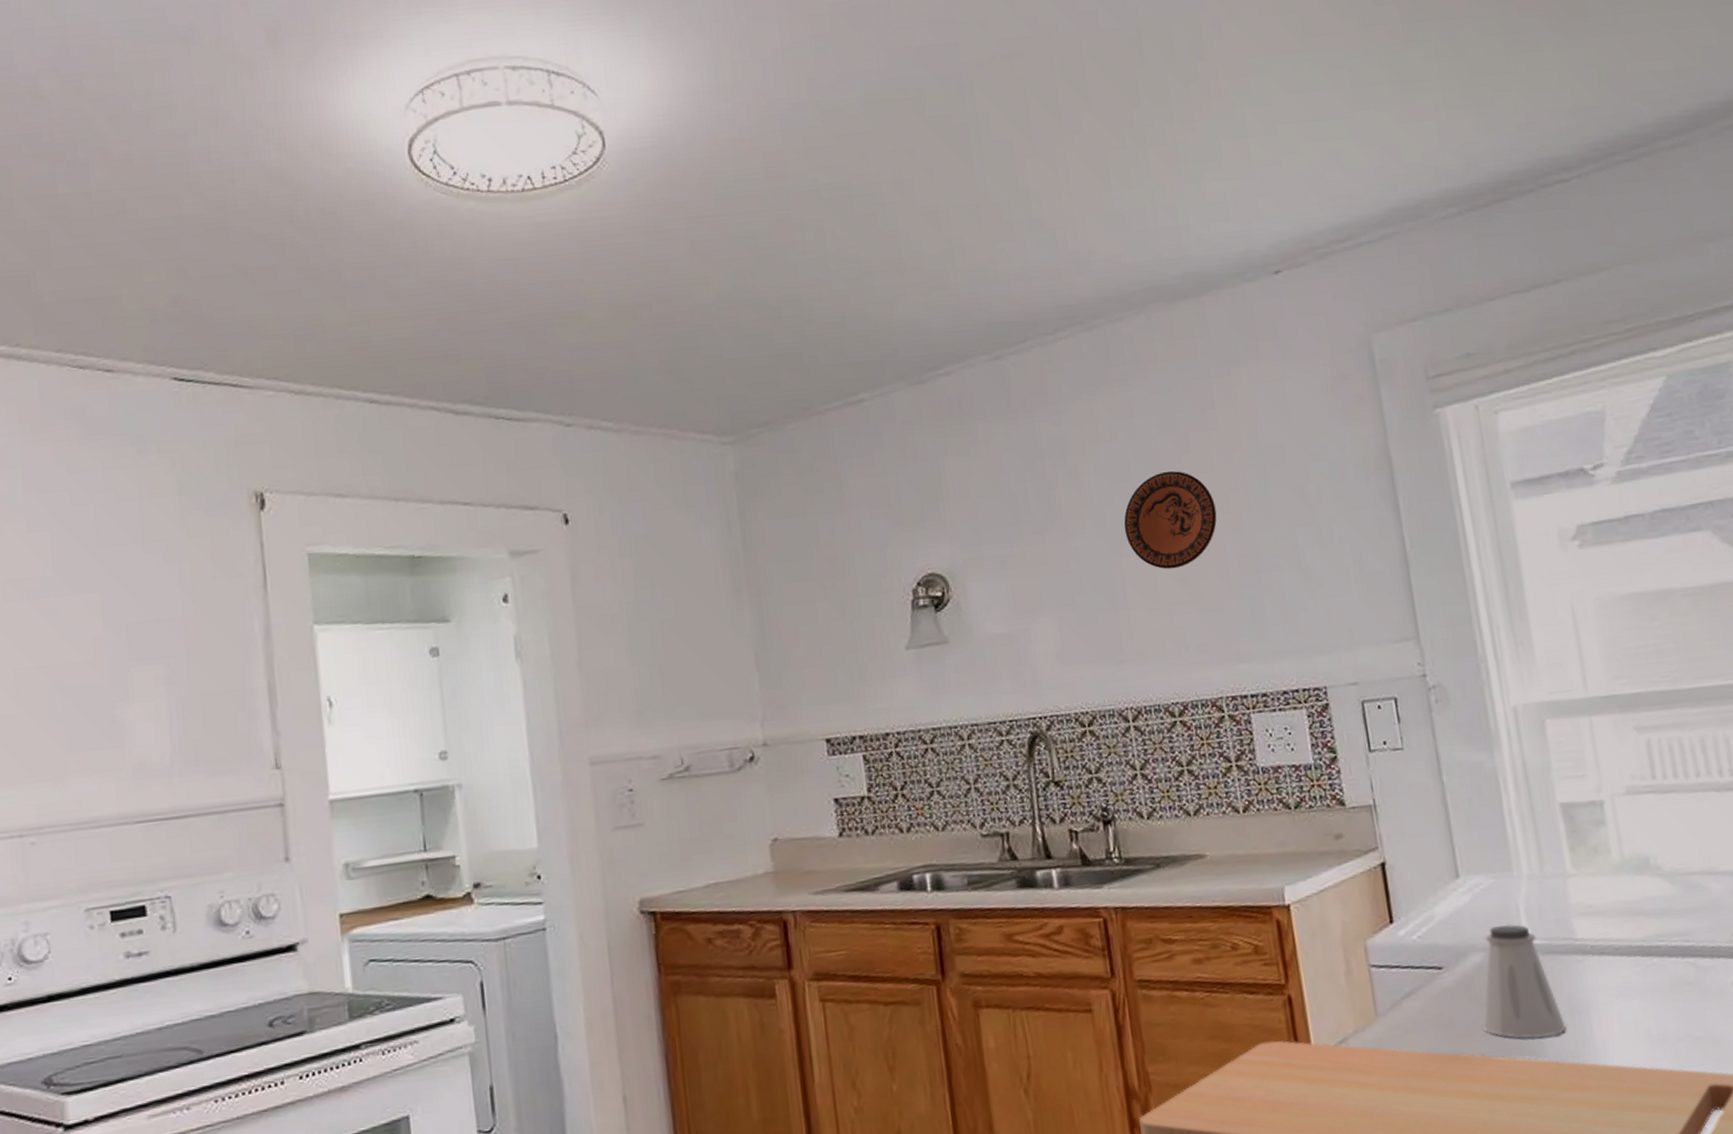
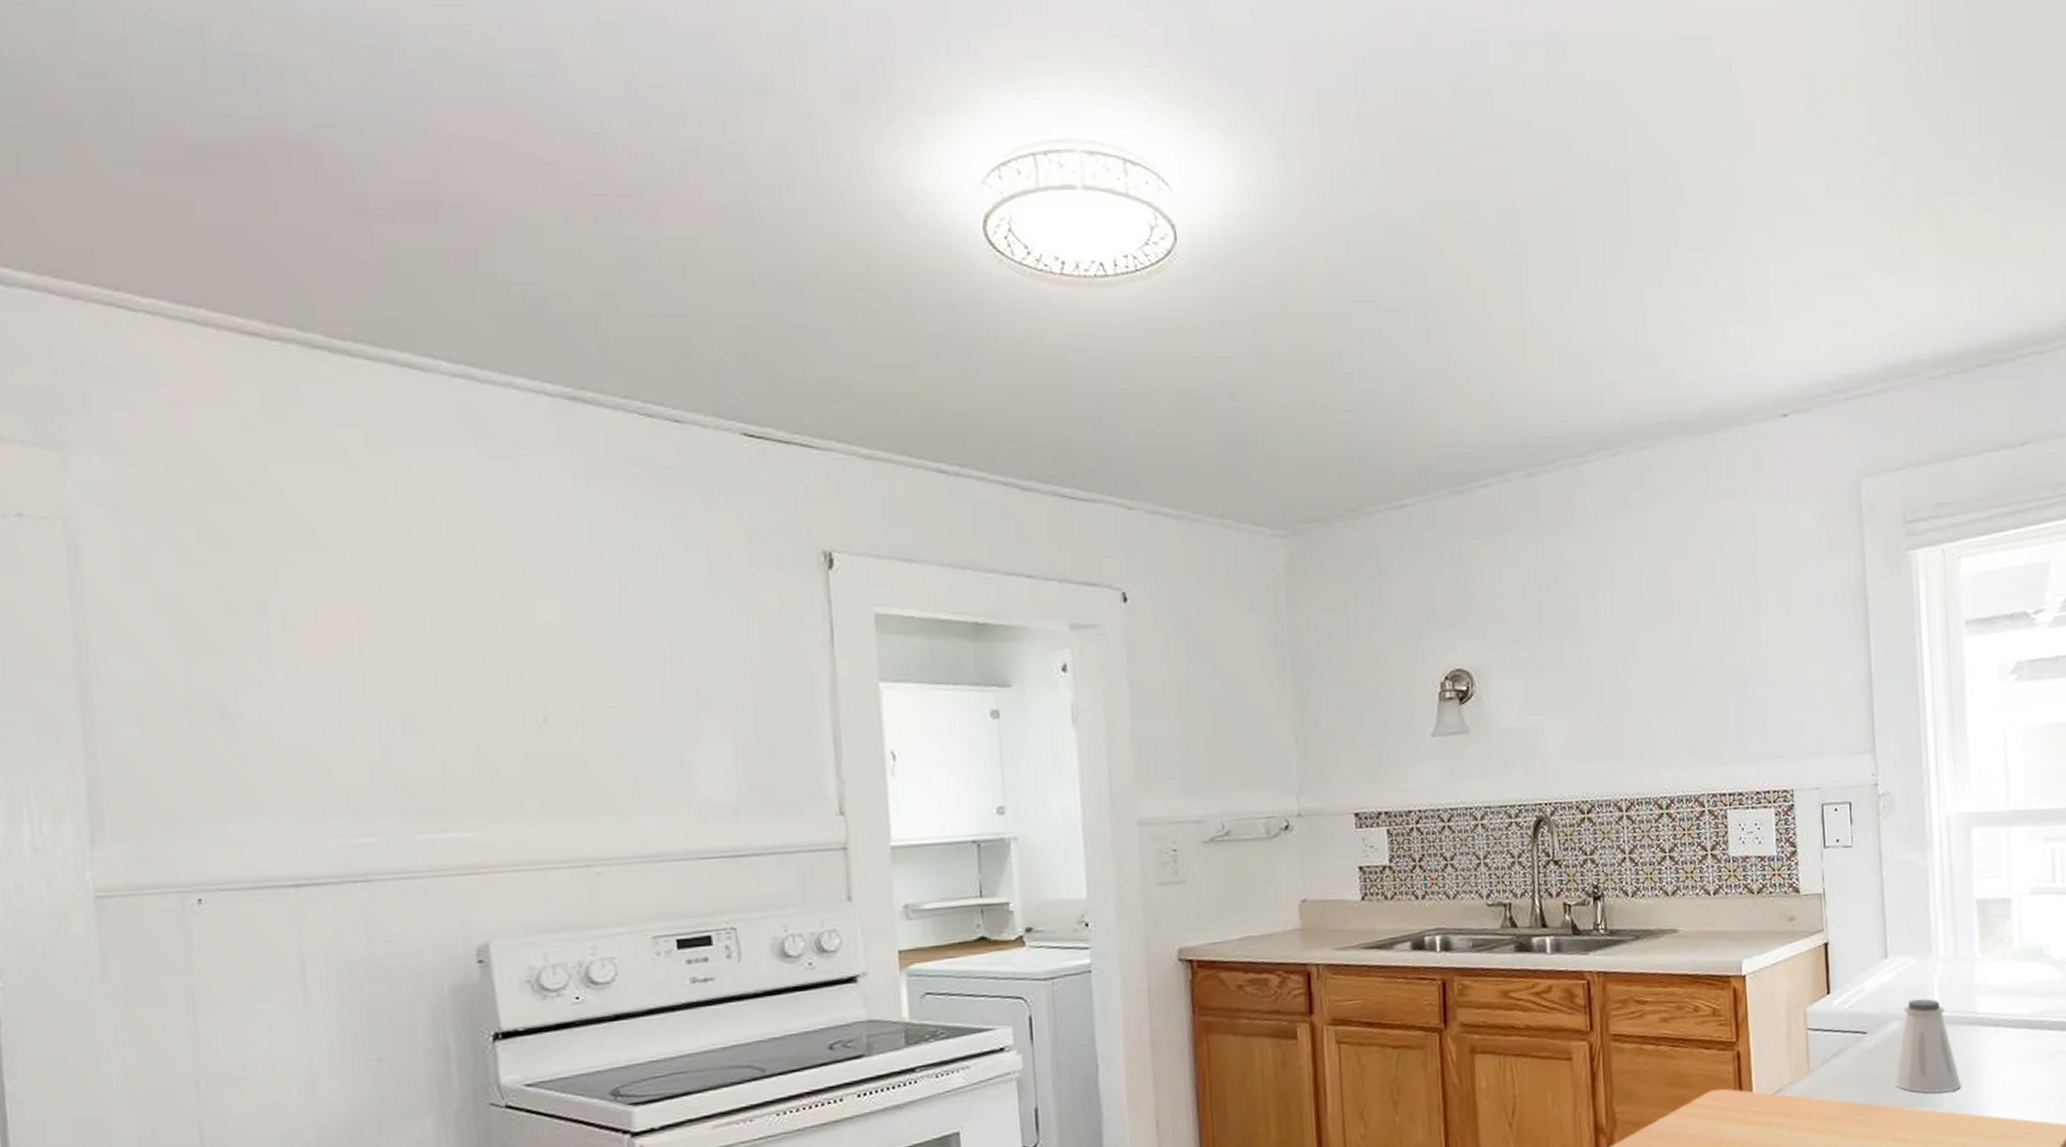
decorative plate: present [1124,471,1217,570] -> none [1632,590,1714,679]

